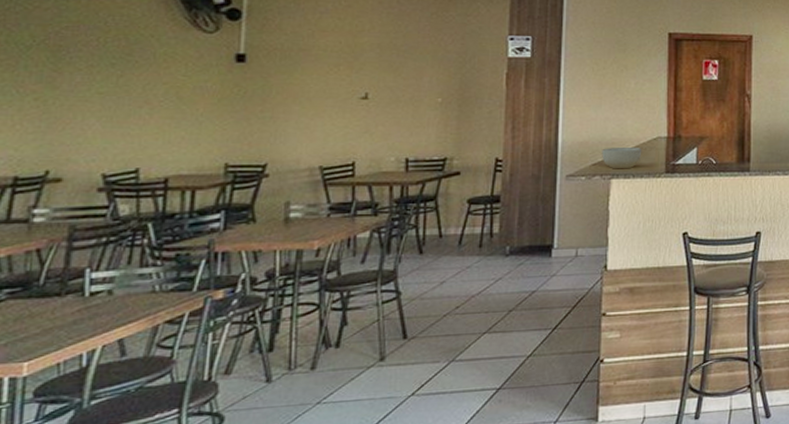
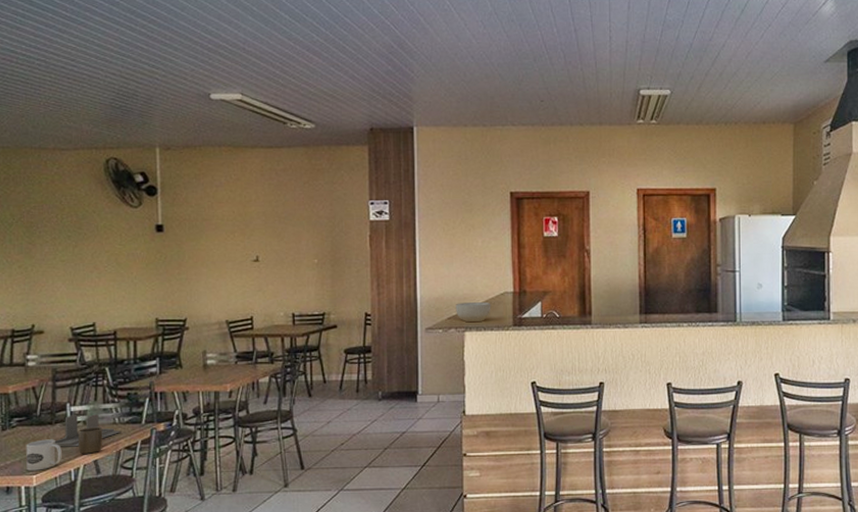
mug: none [15,314,72,357] -> present [26,439,62,471]
napkin holder: none [61,281,162,325] -> present [54,414,121,447]
cup: none [96,296,136,332] -> present [78,426,103,454]

